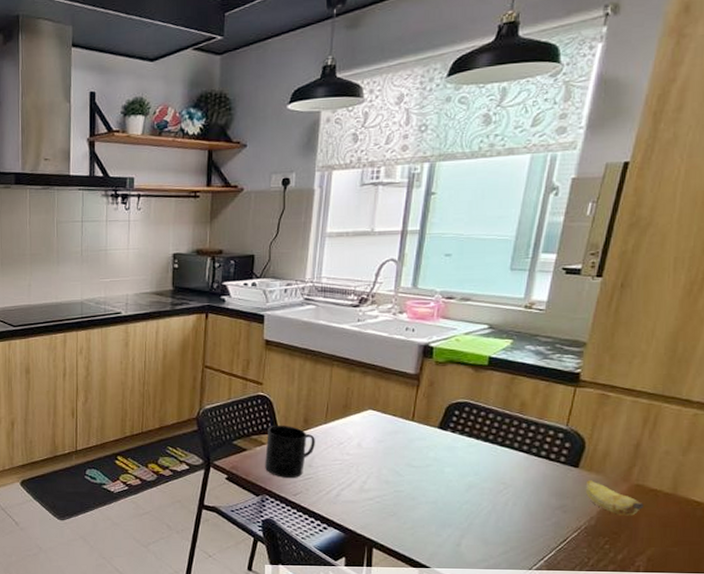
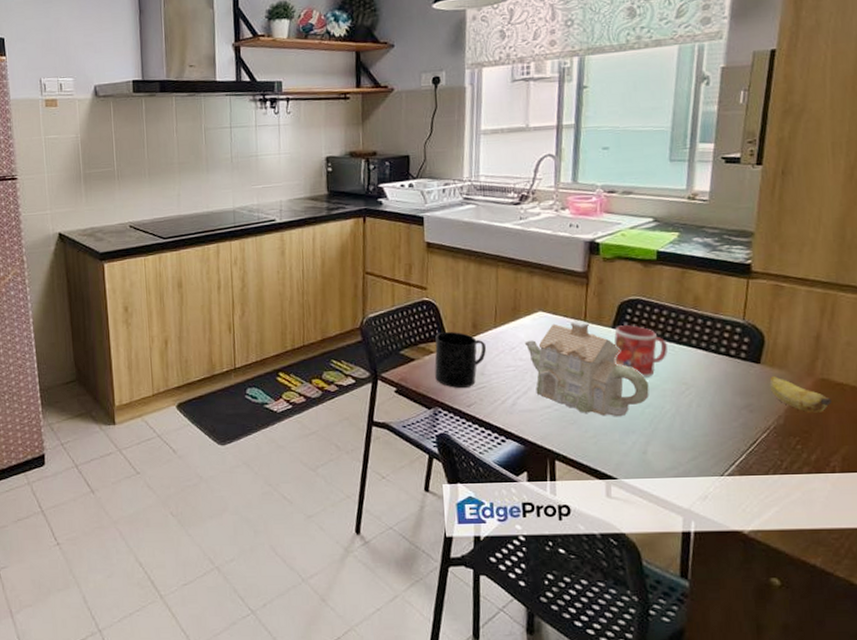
teapot: none [352,419,468,511] -> present [524,320,649,417]
mug: none [437,426,490,476] -> present [614,325,667,378]

